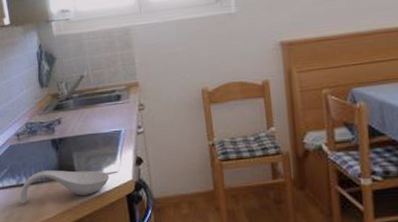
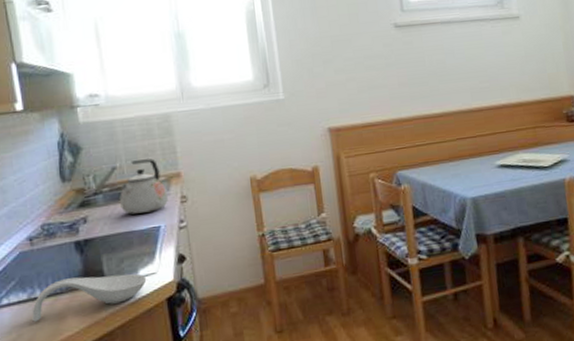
kettle: none [87,69,128,119] -> present [120,158,168,215]

